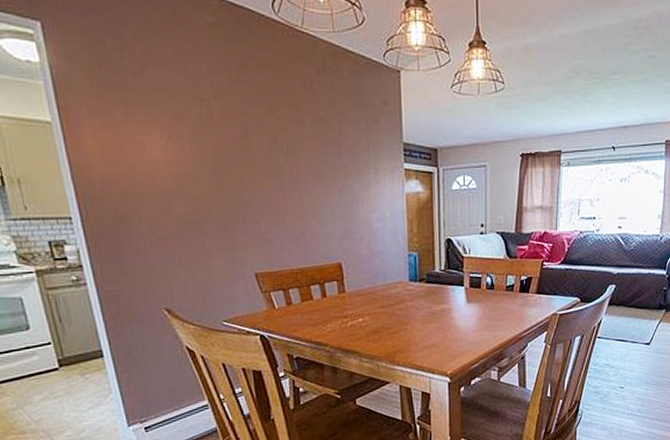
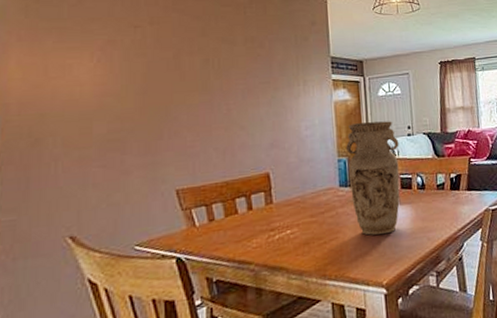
vase: none [417,216,471,330] -> present [346,121,400,235]

